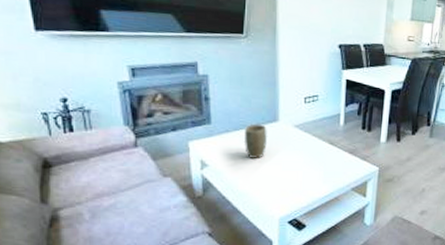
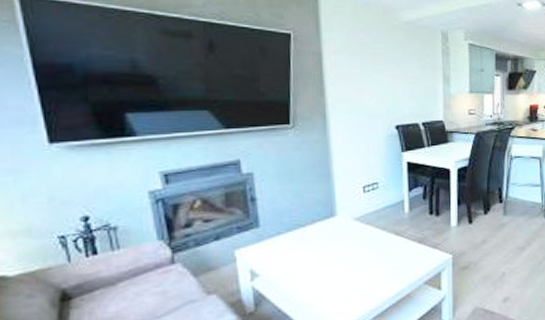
plant pot: present [243,123,268,158] -> none [298,221,326,261]

